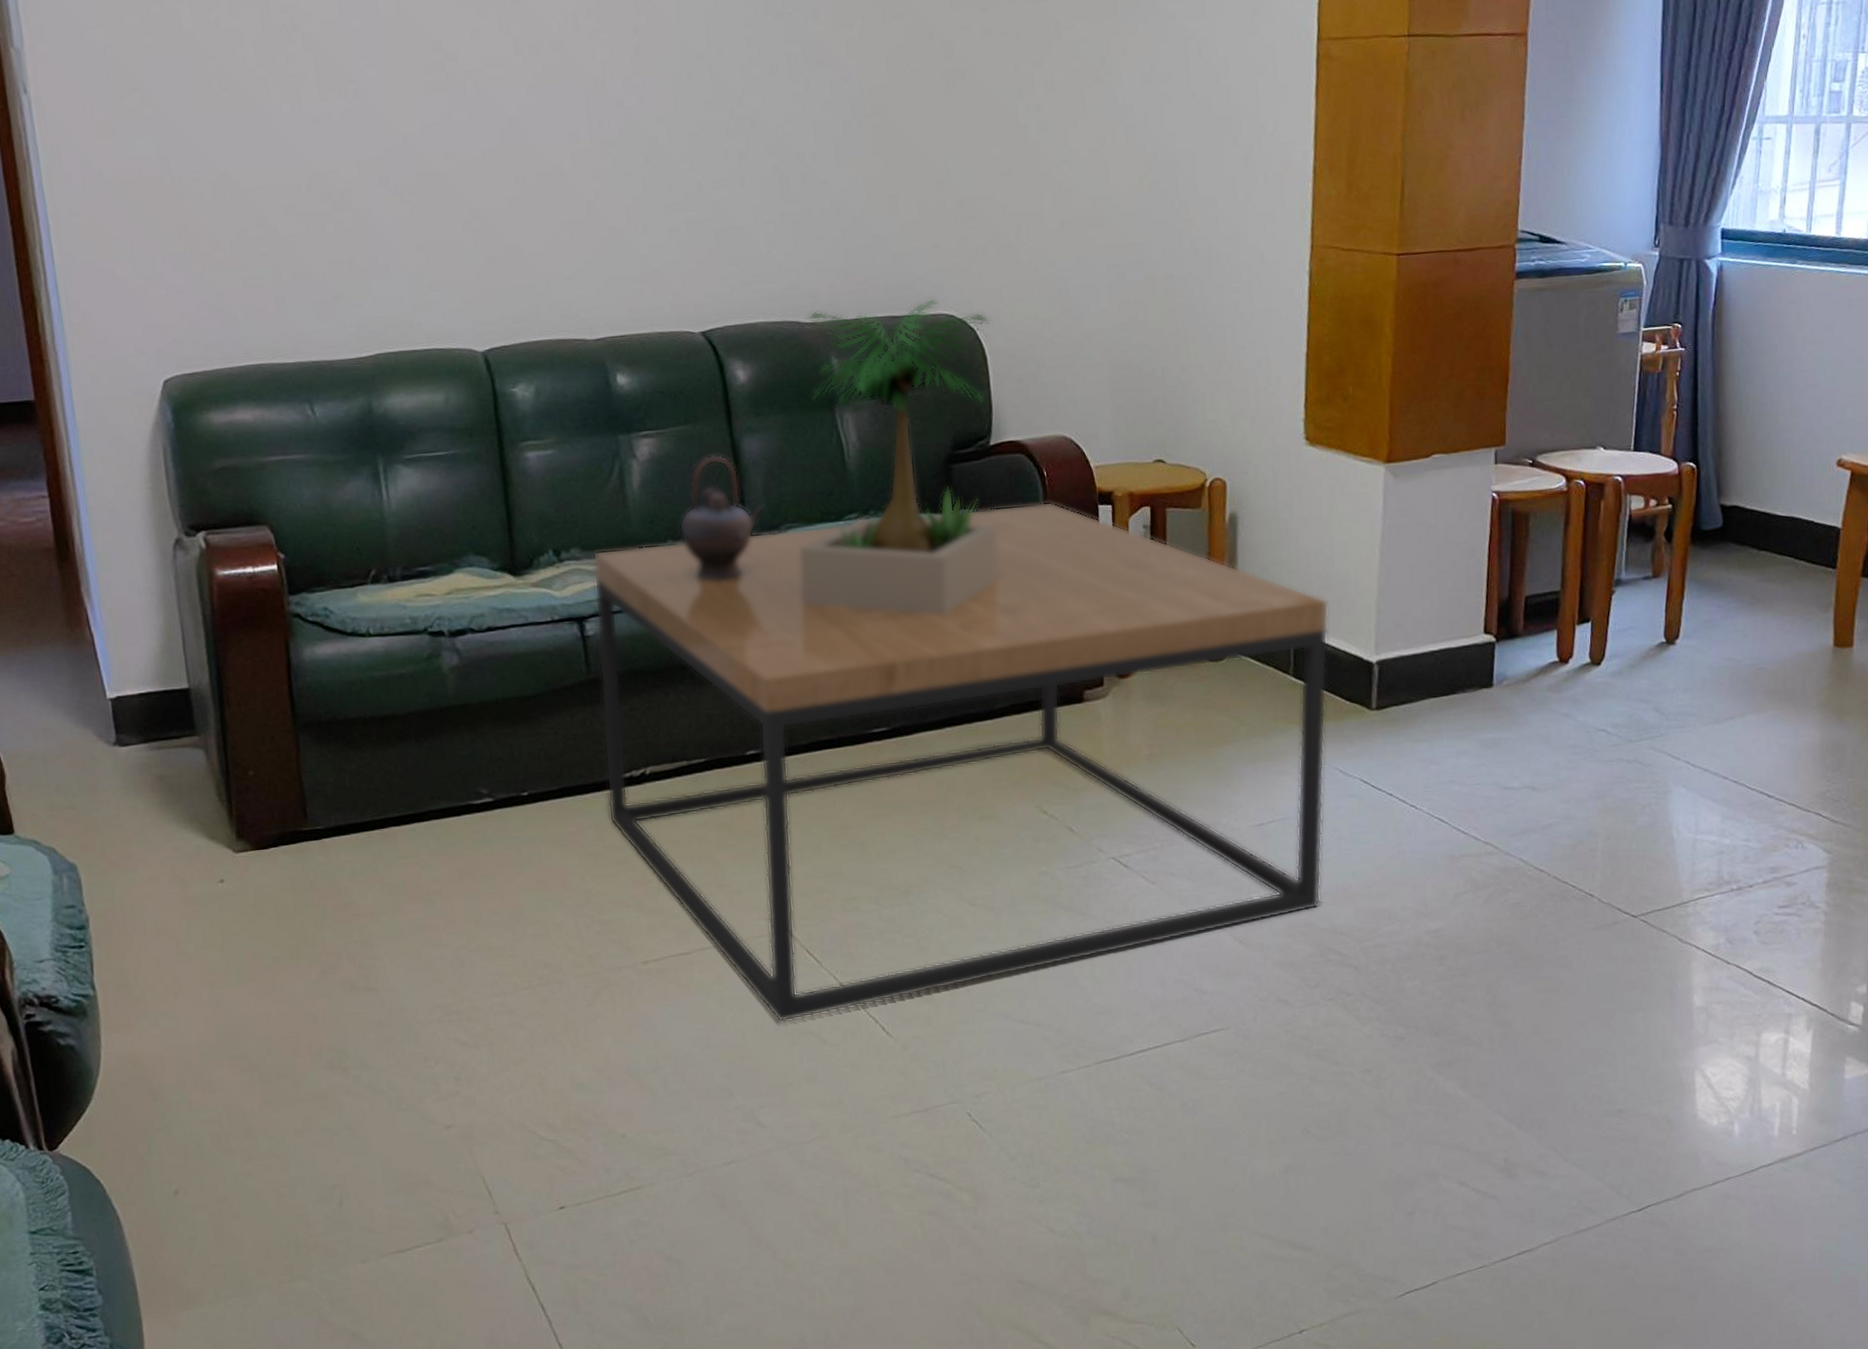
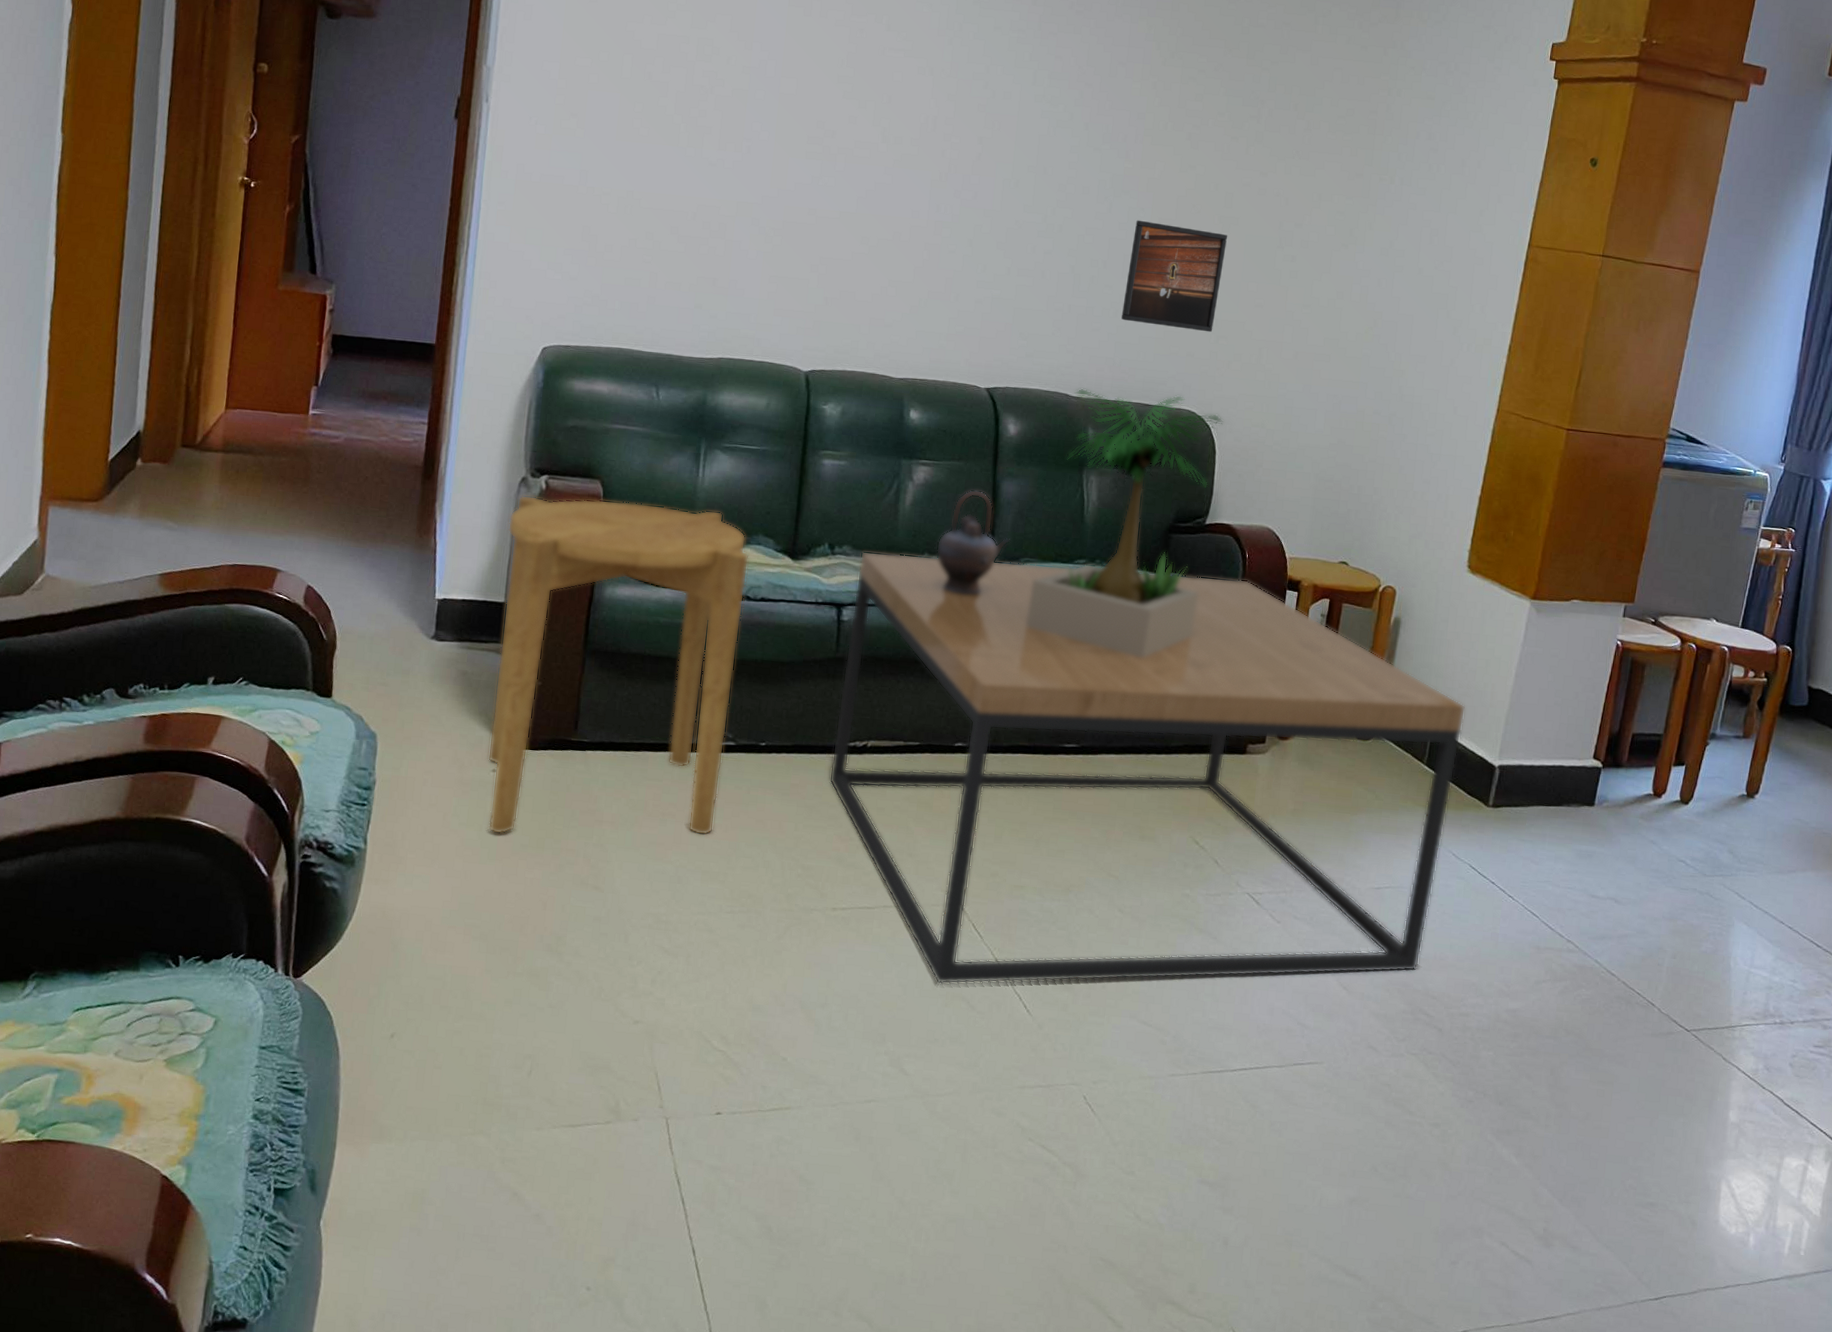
side table: none [171,536,489,951] -> present [487,495,749,836]
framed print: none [842,92,958,220] -> present [1121,220,1228,333]

